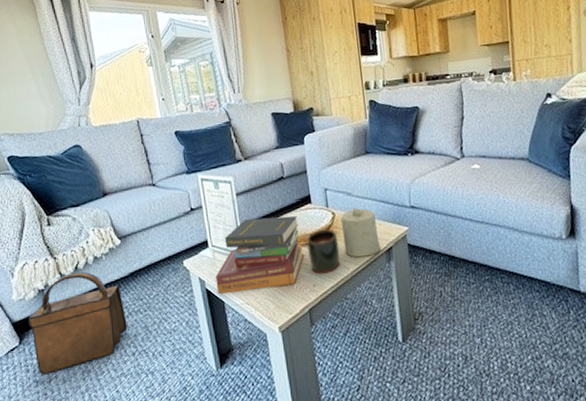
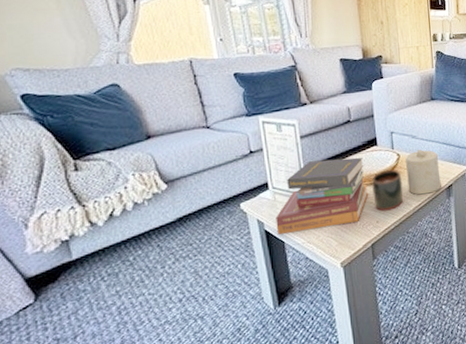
handbag: present [28,271,128,375] -> none [47,219,174,332]

